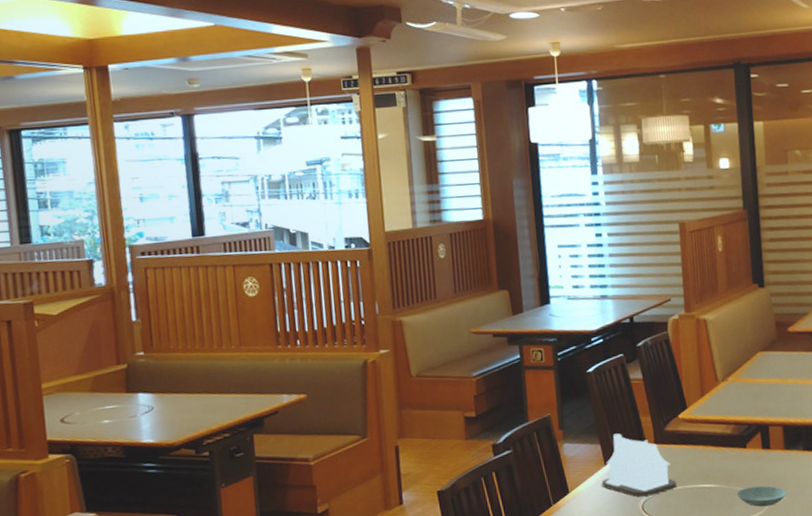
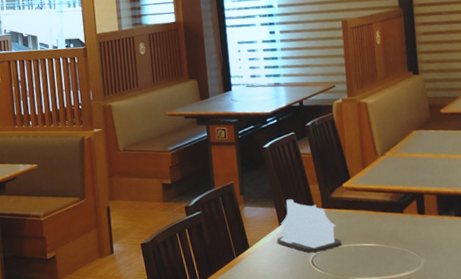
saucer: present [736,485,787,507] -> none [395,246,441,264]

